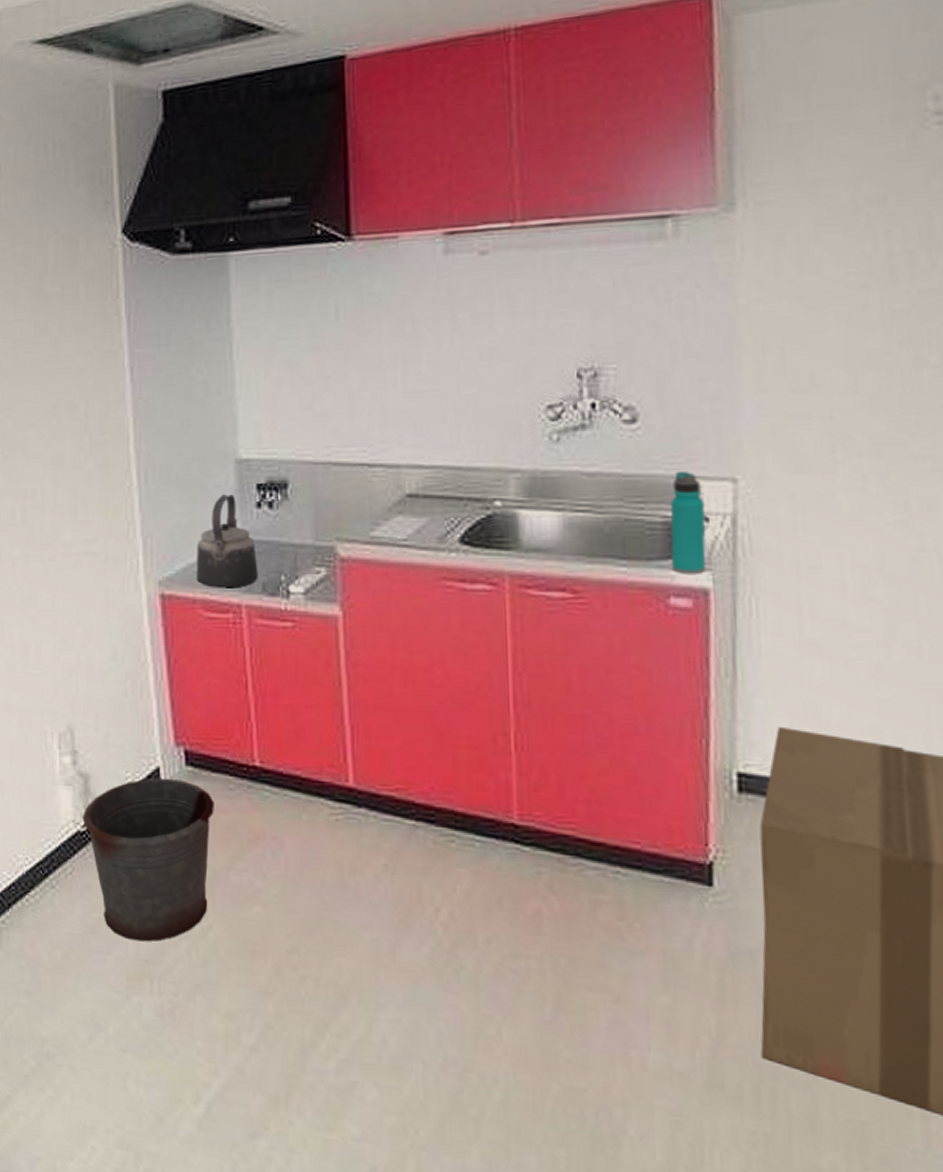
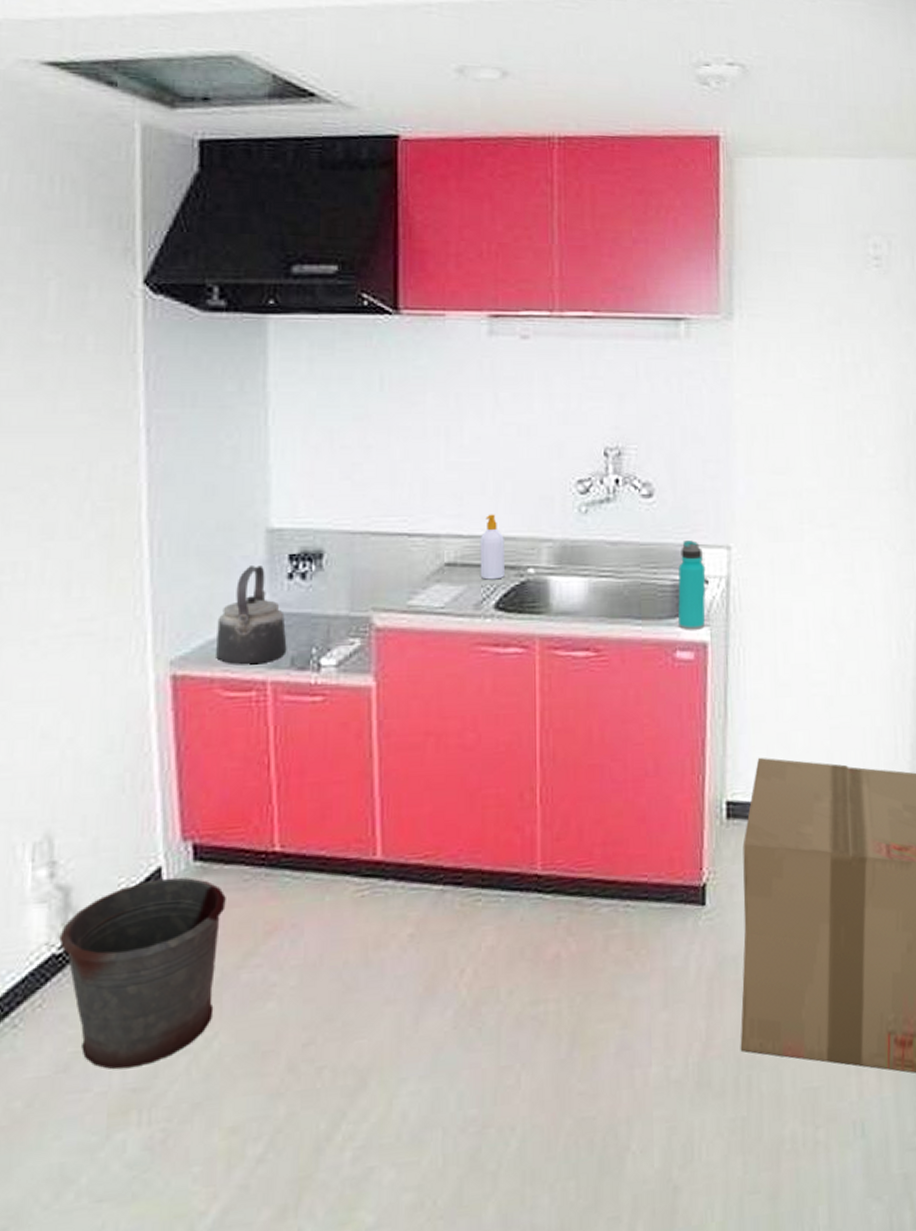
soap bottle: none [442,443,469,512] -> present [480,514,504,580]

